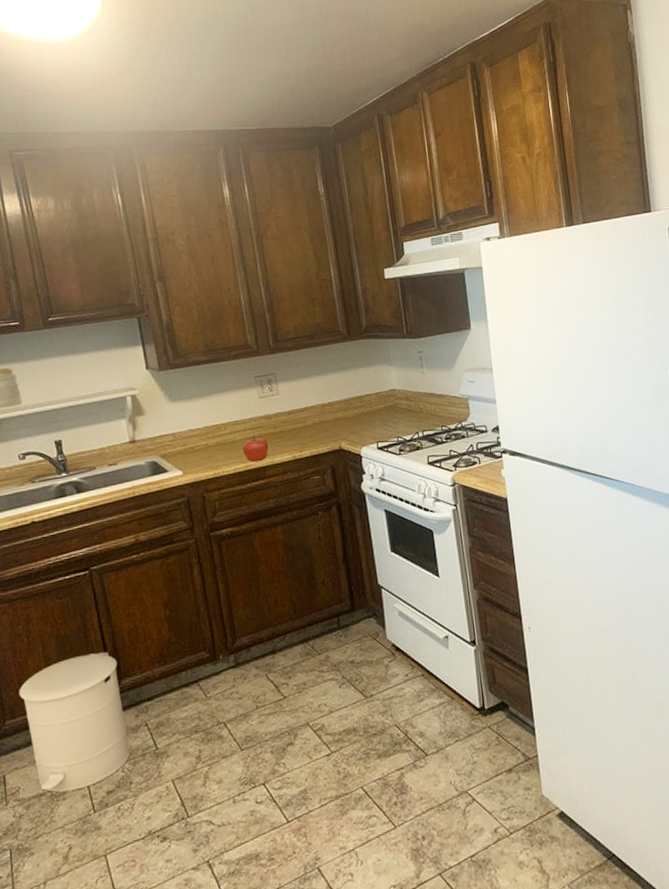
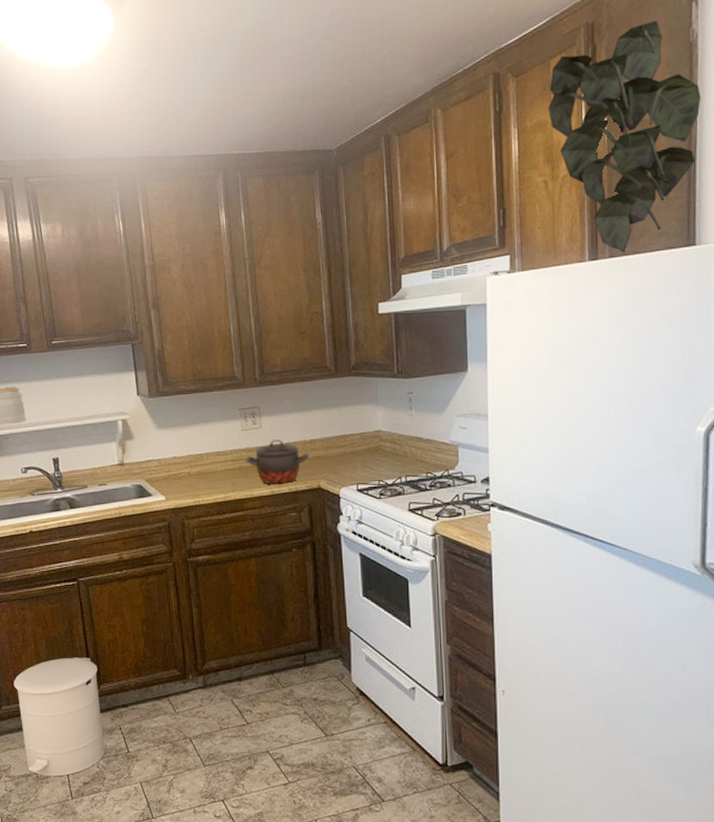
fruit: present [243,435,269,463] -> none [223,467,248,494]
cooking pot: none [265,404,329,451] -> present [246,439,310,485]
decorative plant: none [519,23,644,219] -> present [548,20,701,253]

